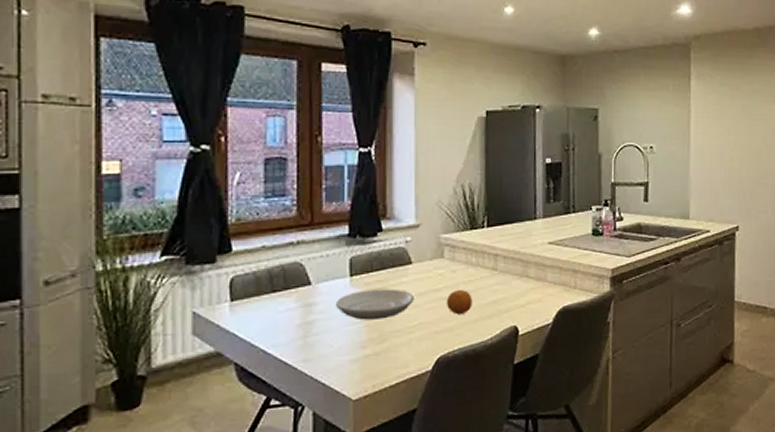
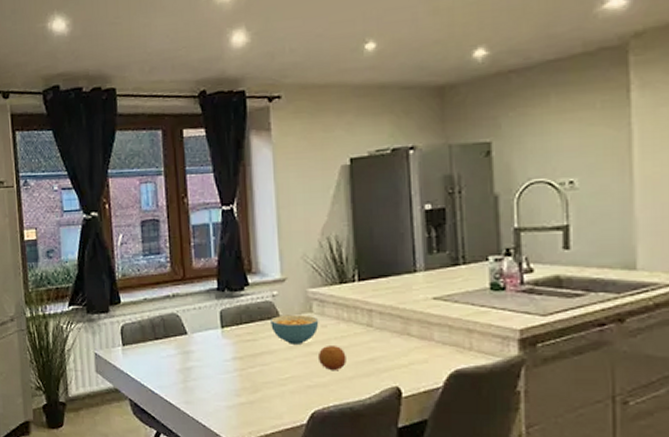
plate: present [335,289,414,320] -> none [209,341,284,370]
cereal bowl: none [402,260,449,291] -> present [270,314,319,344]

